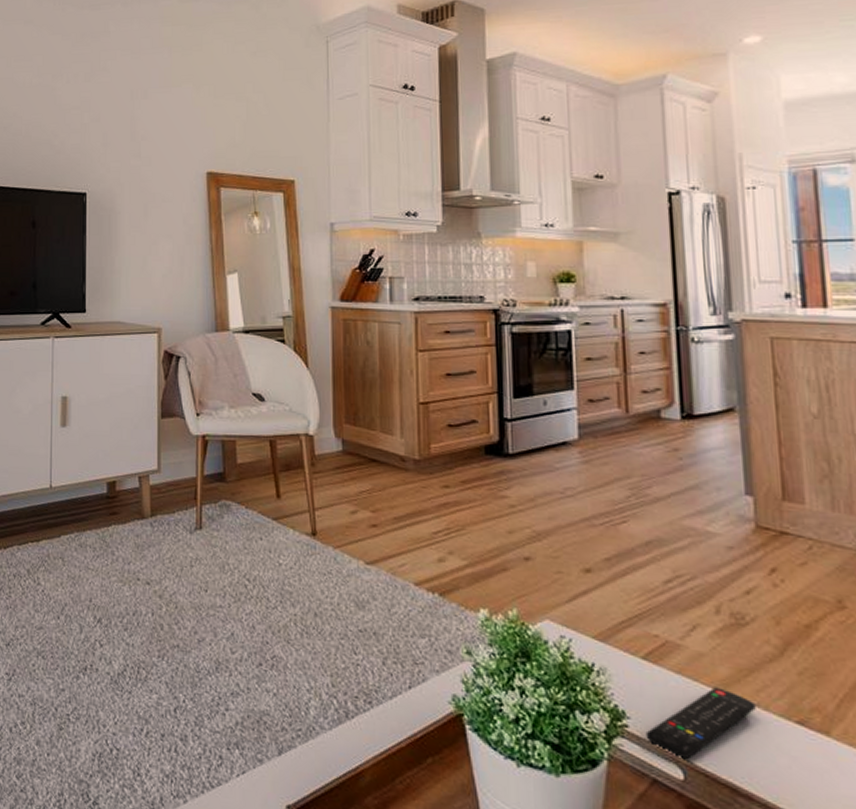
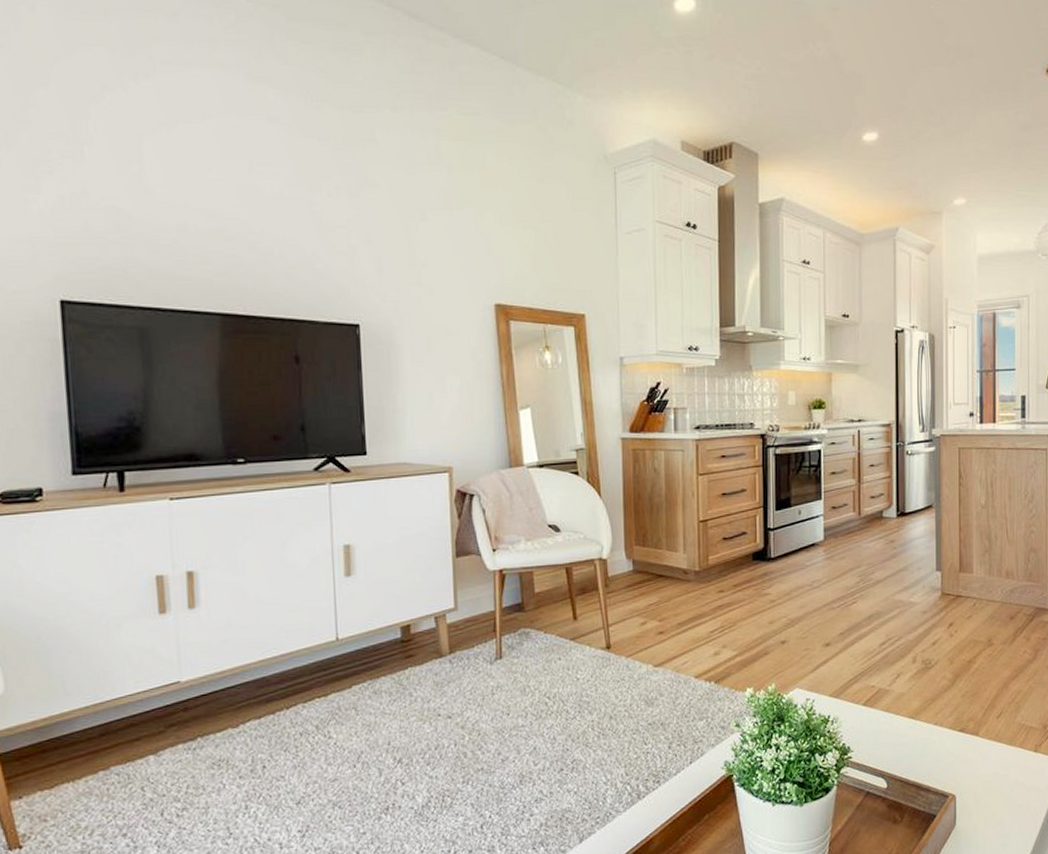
remote control: present [645,687,756,759] -> none [863,716,935,773]

